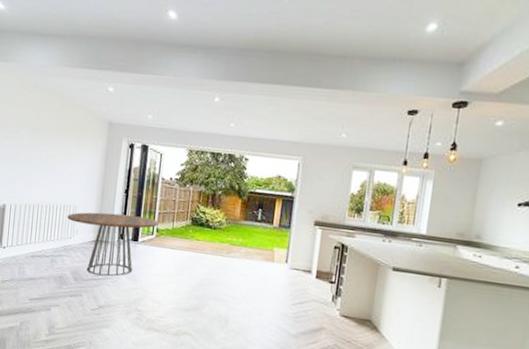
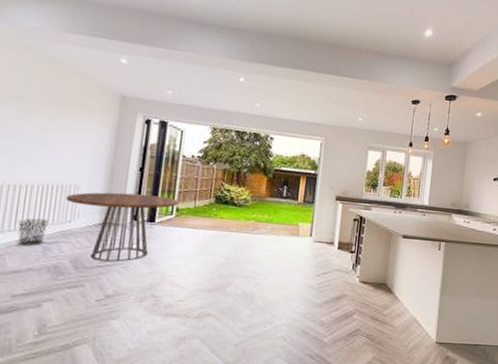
waste bin: none [32,233,55,258] -> present [17,218,49,246]

